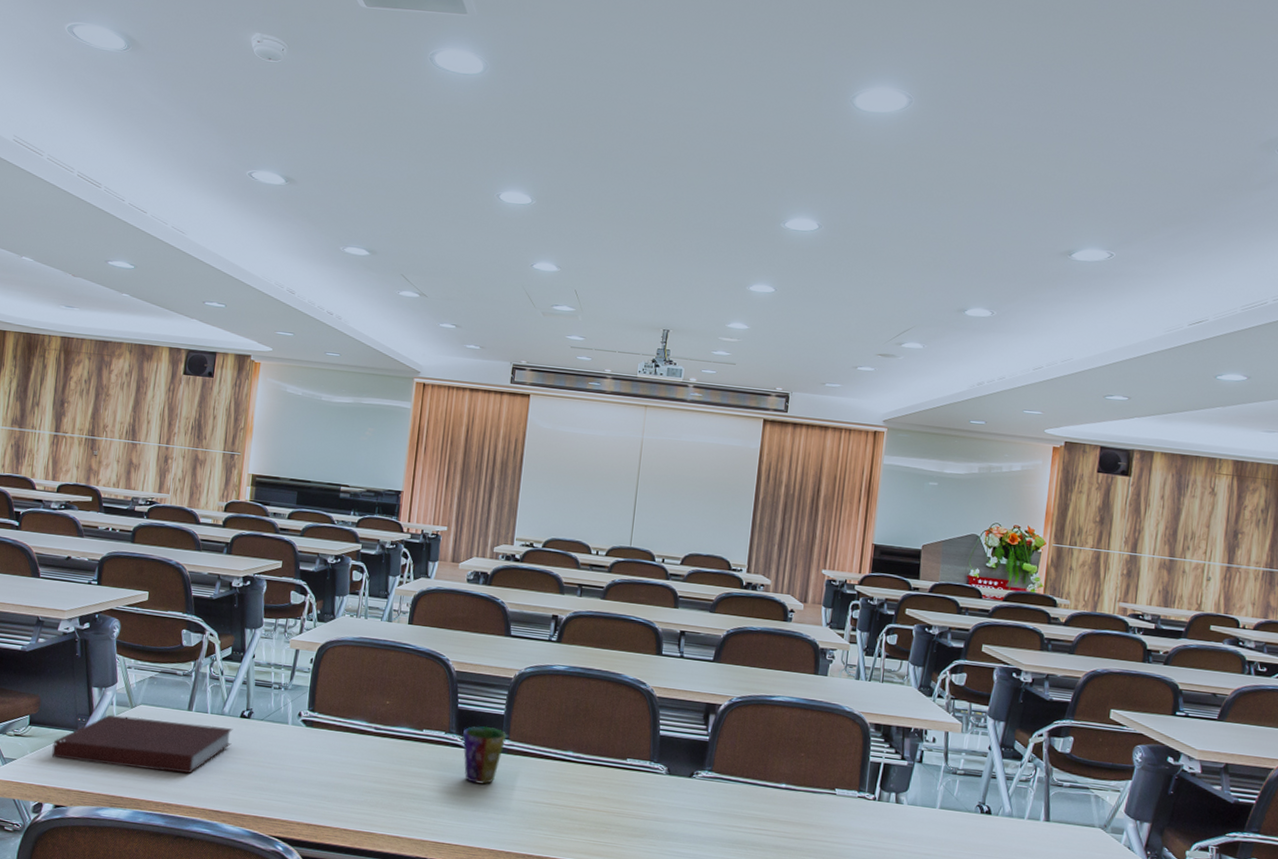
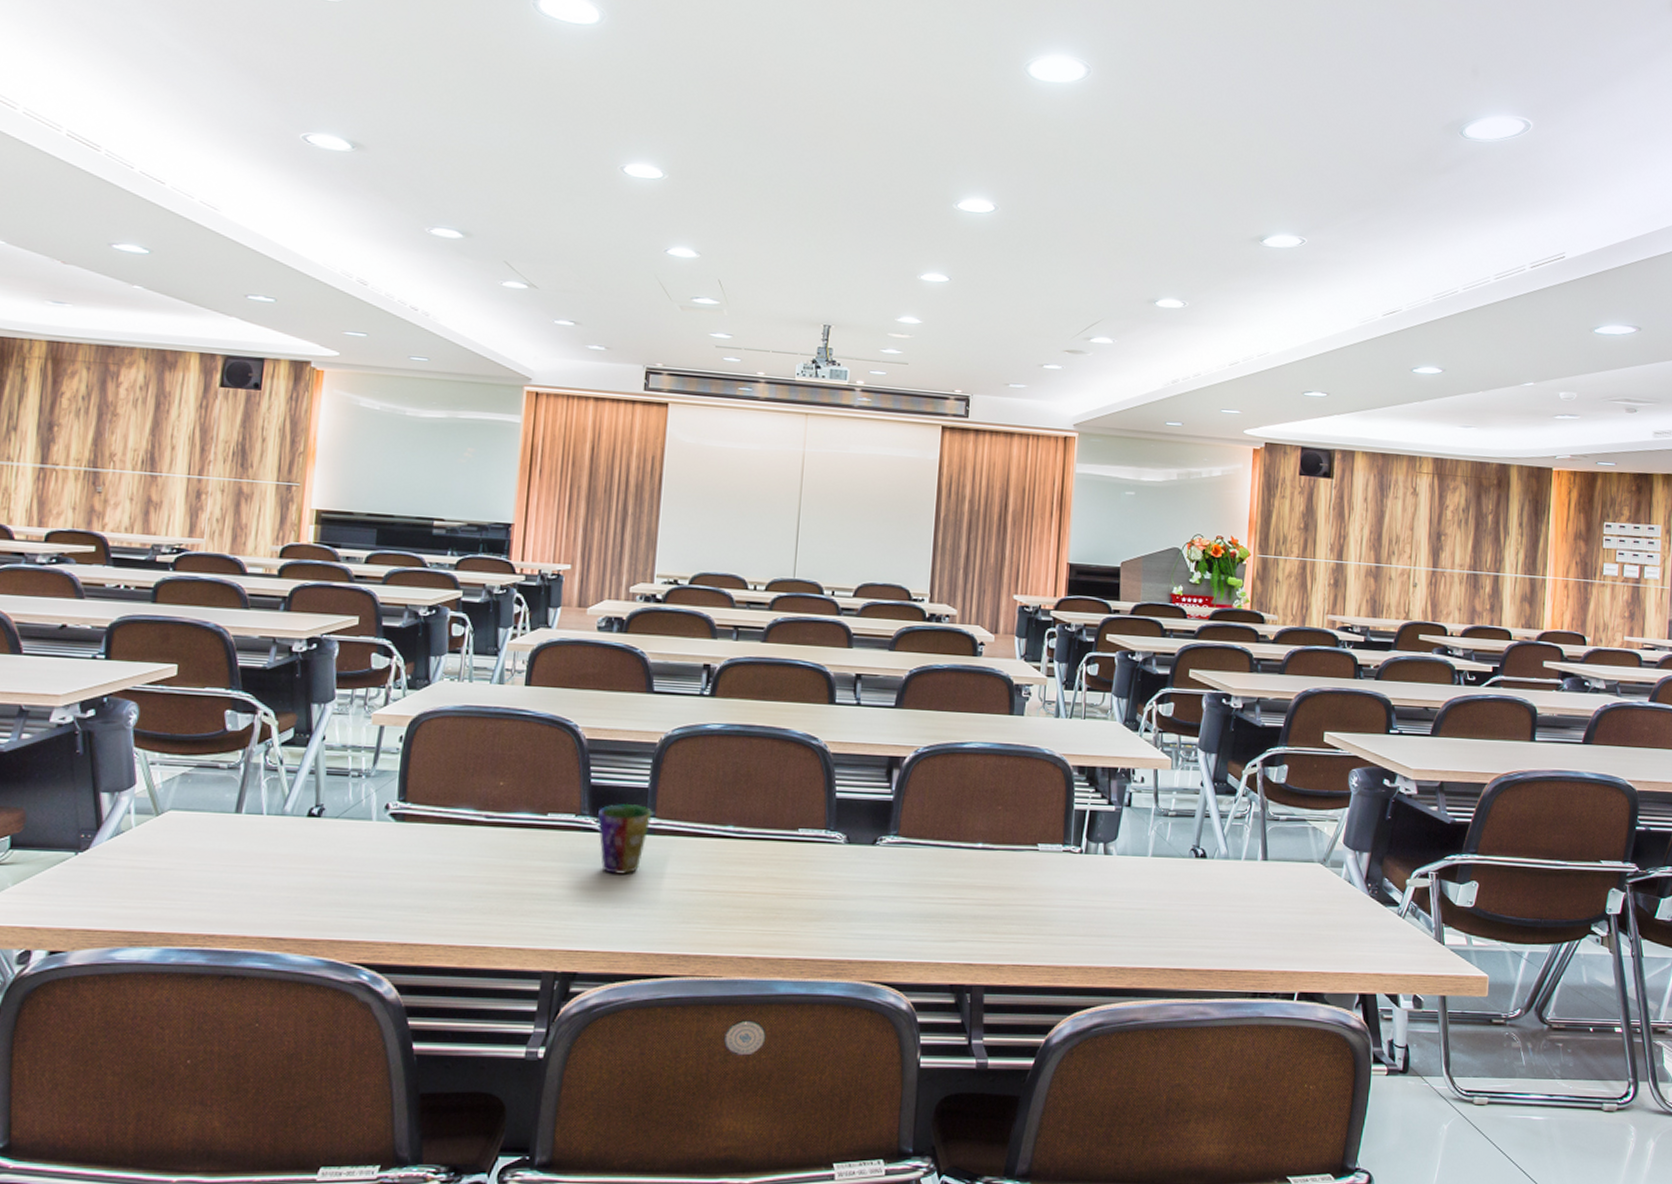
notebook: present [51,714,233,774] -> none [43,826,298,895]

